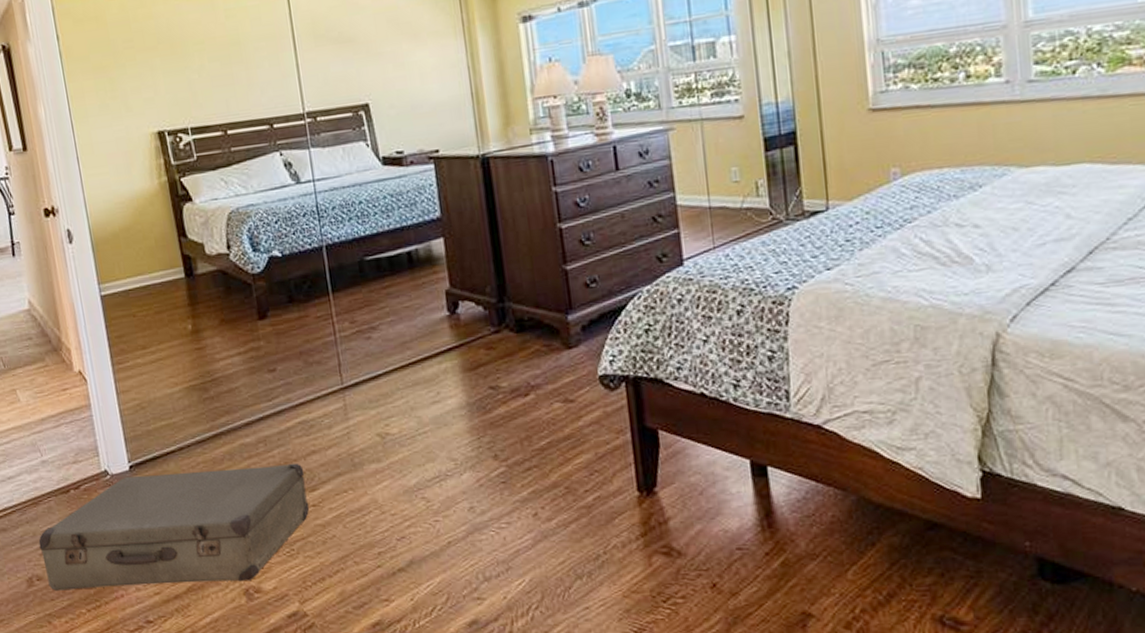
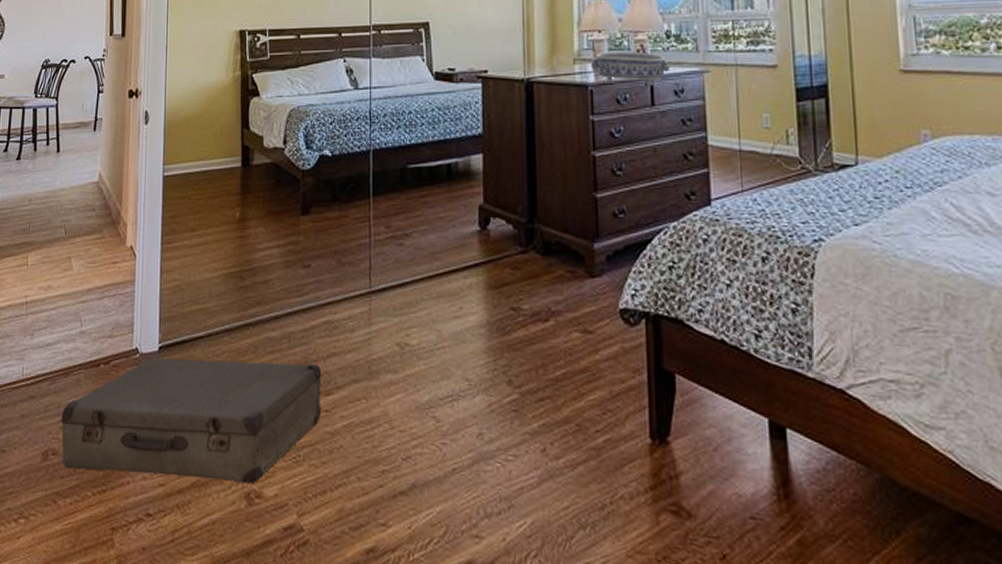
decorative bowl: none [548,115,633,154] -> present [590,51,670,87]

